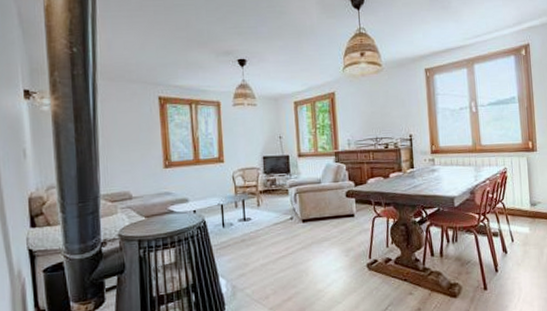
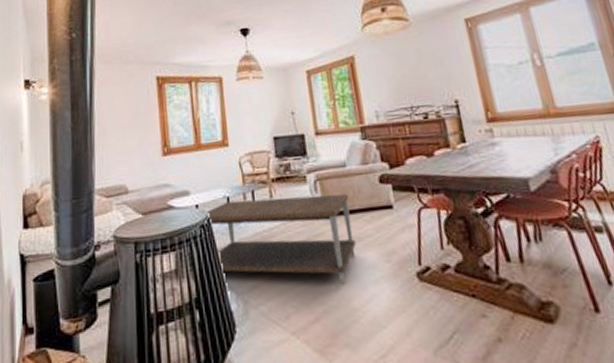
coffee table: none [204,205,324,273] -> present [208,194,356,285]

